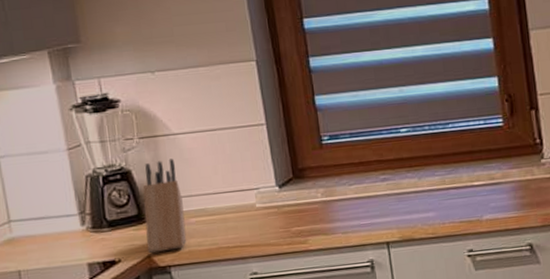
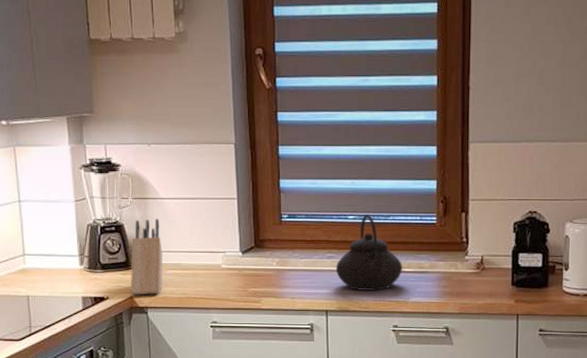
teapot: none [392,124,471,215] -> present [335,214,402,290]

